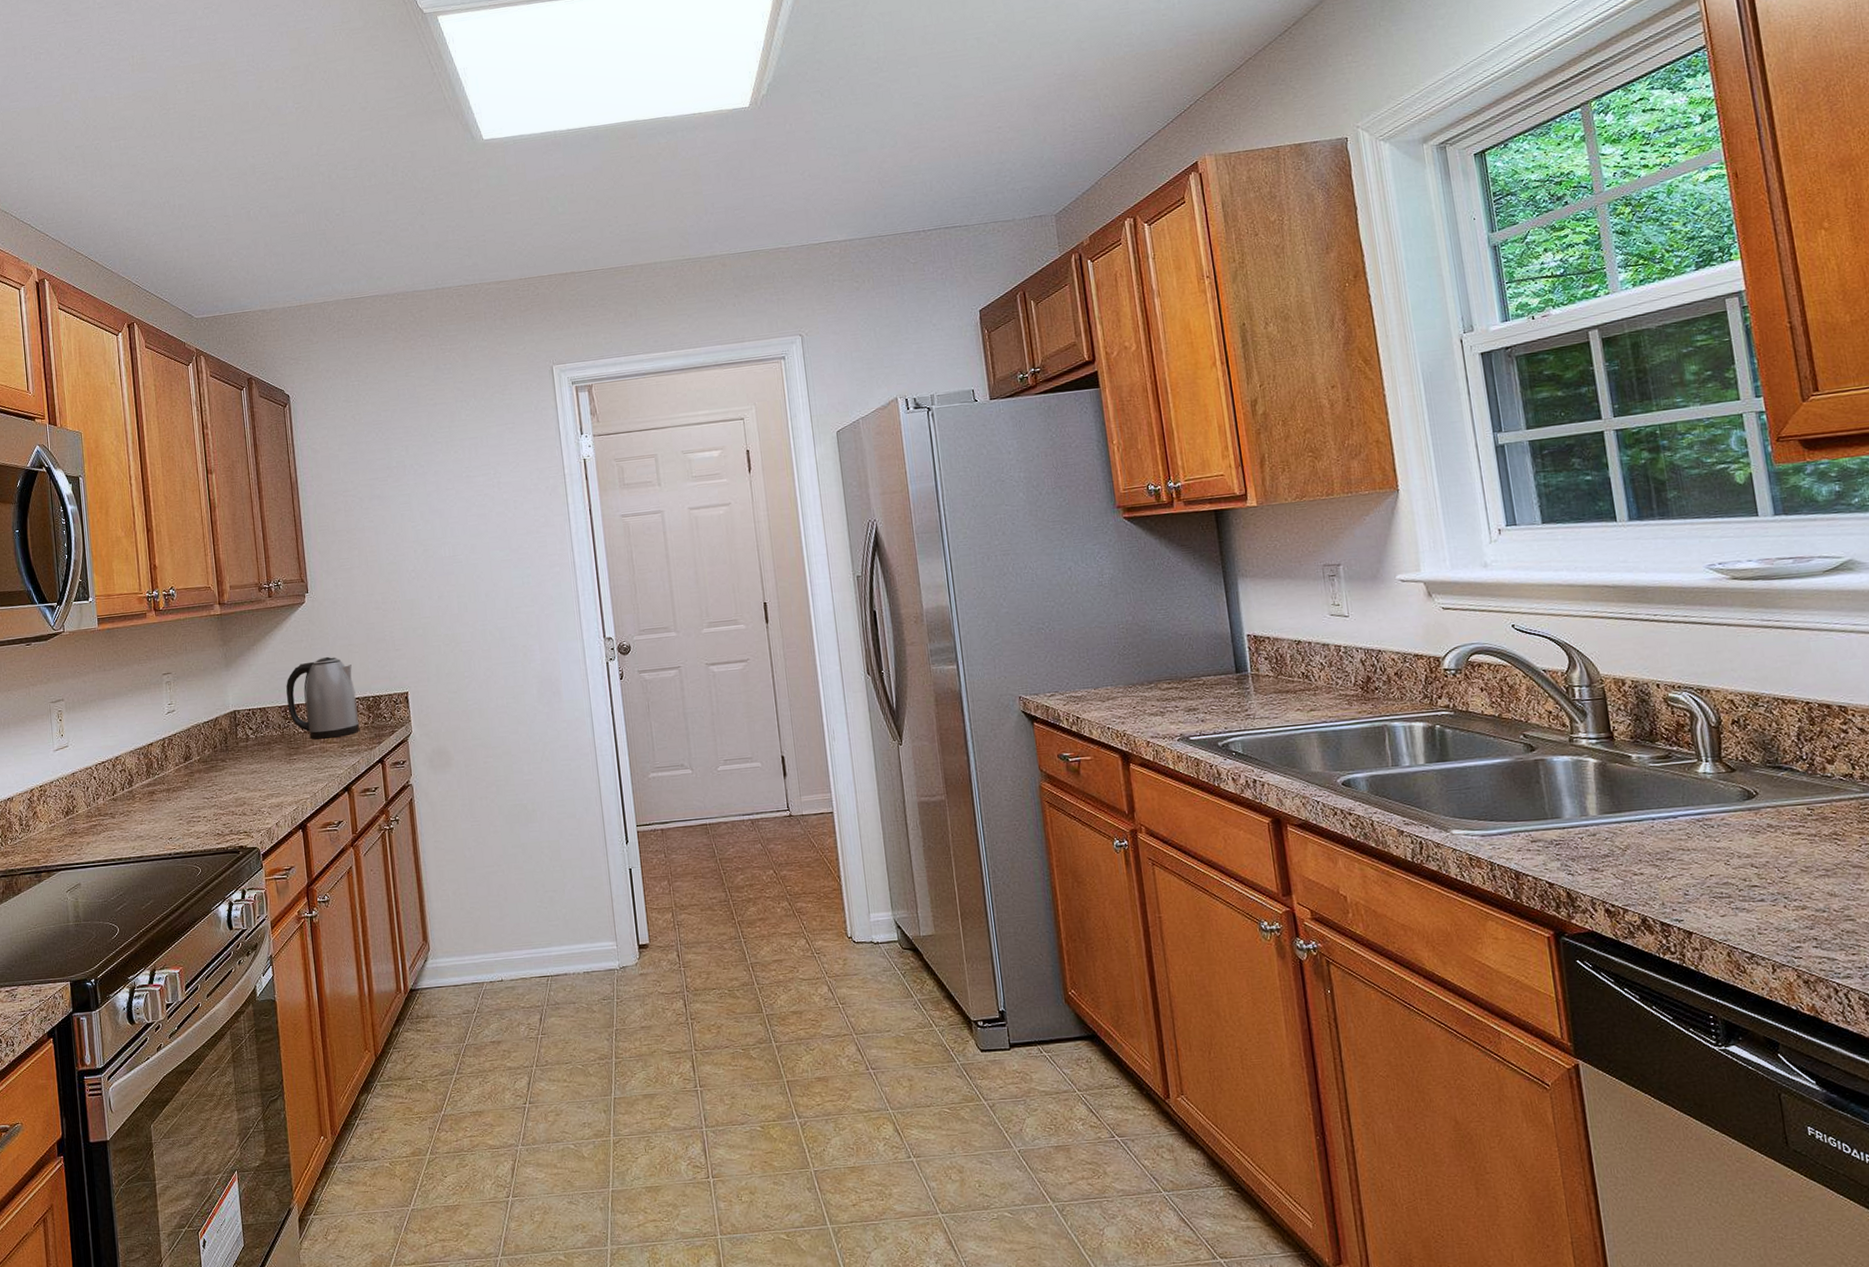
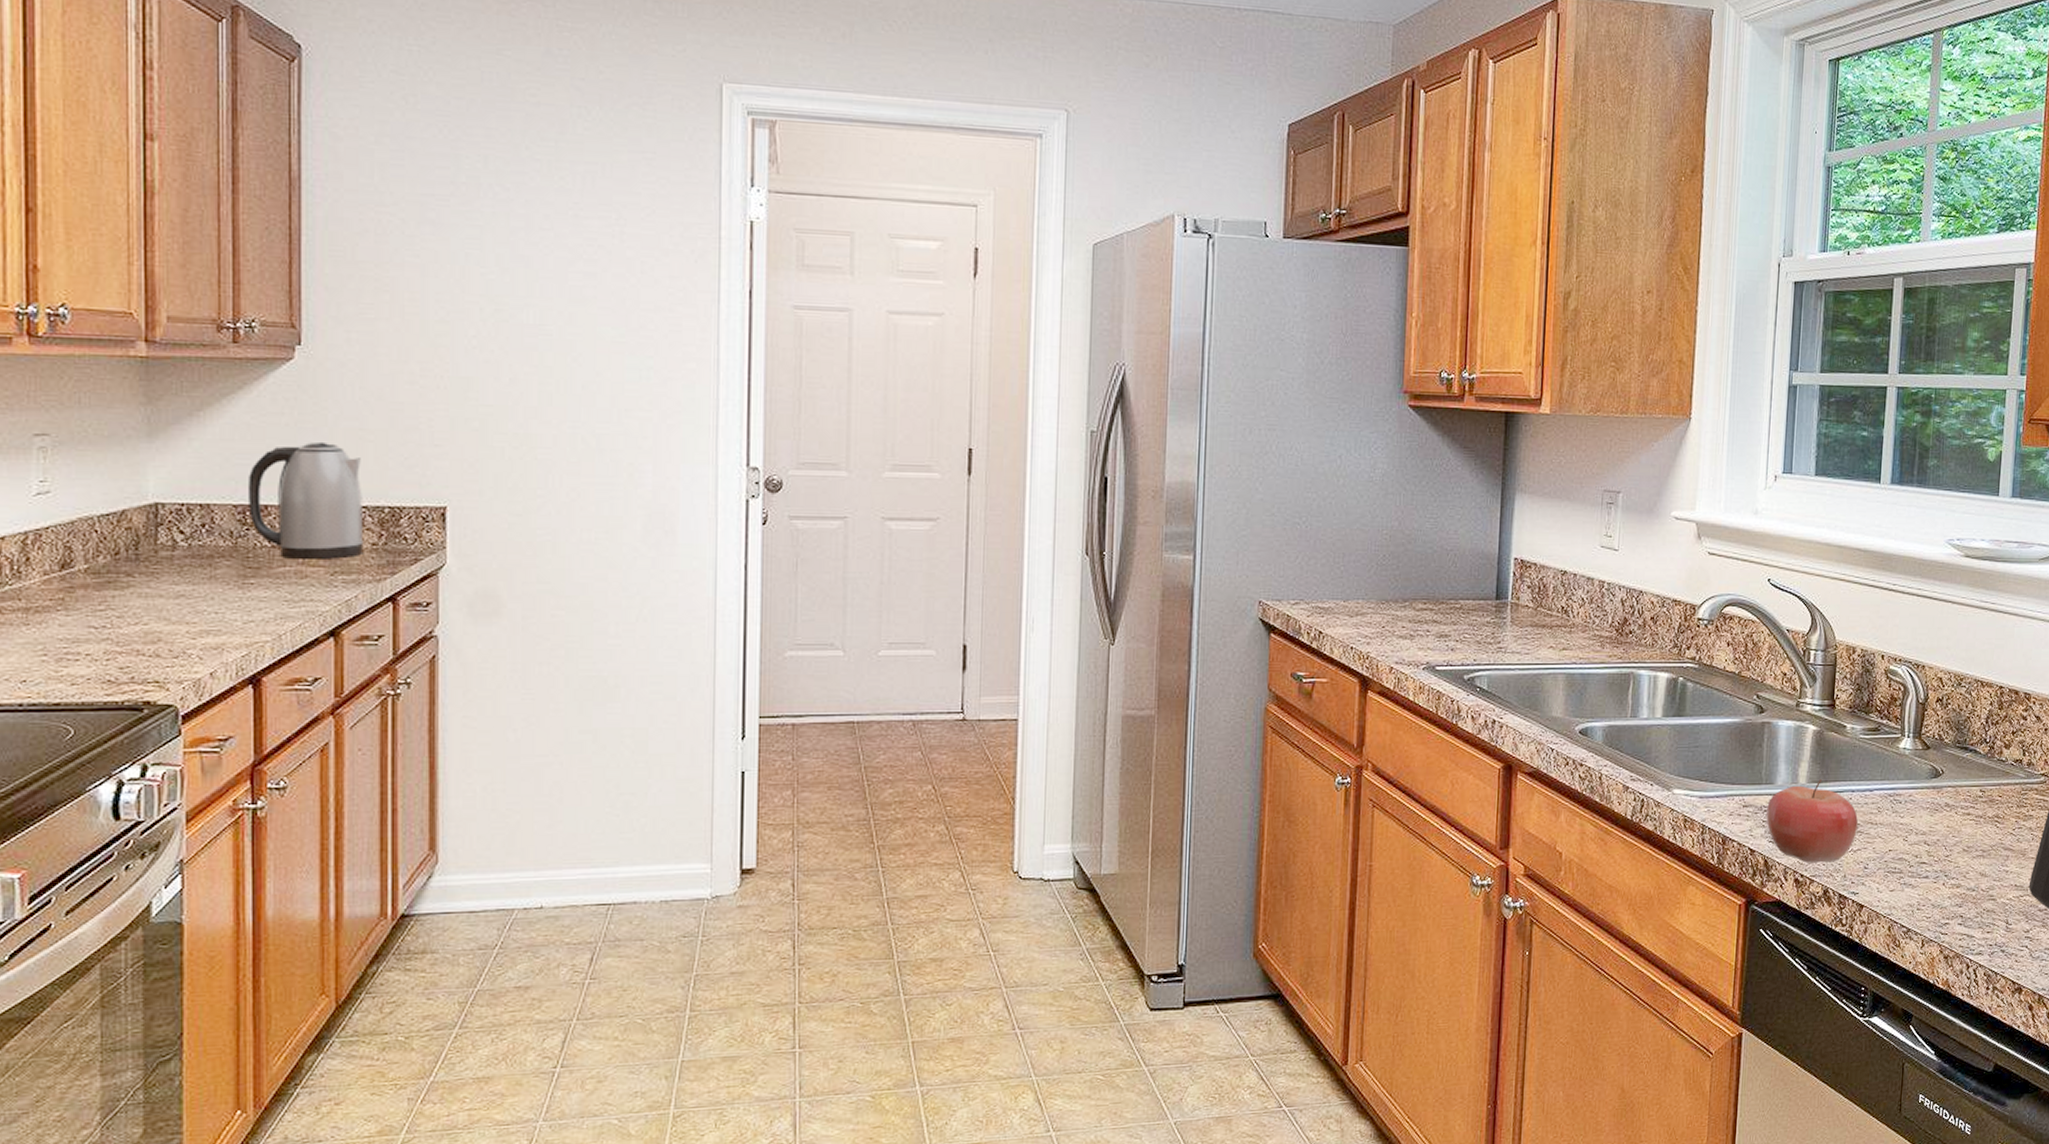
fruit: none [1558,810,1668,893] -> present [1766,779,1858,863]

